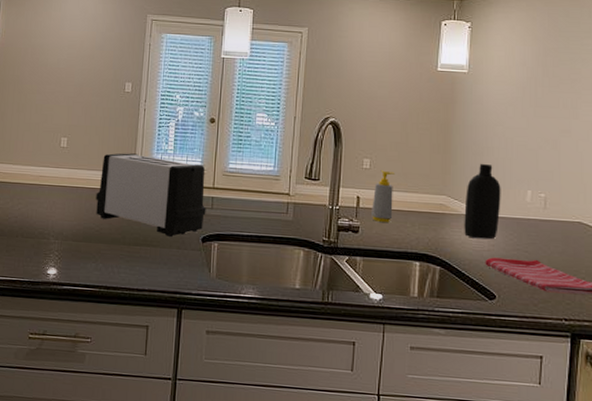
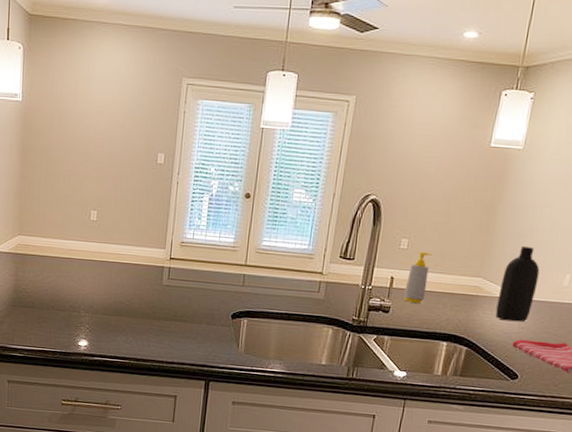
toaster: present [96,153,206,237] -> none [126,227,238,312]

